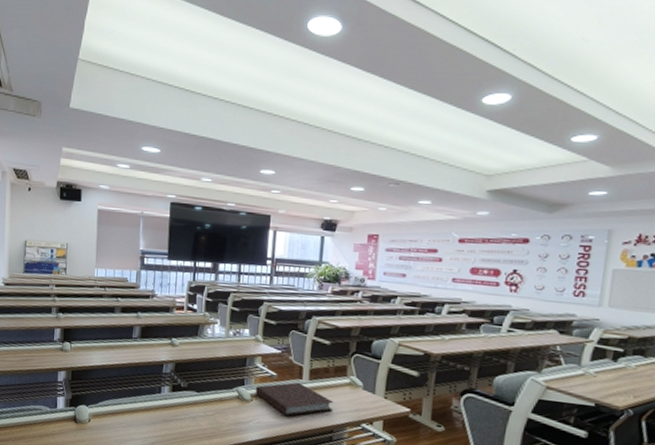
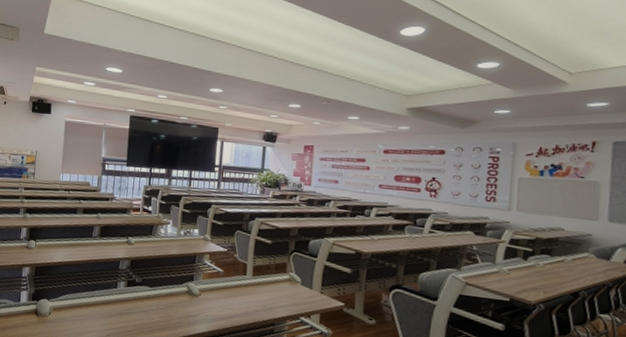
notebook: present [255,382,335,416] -> none [203,278,276,310]

